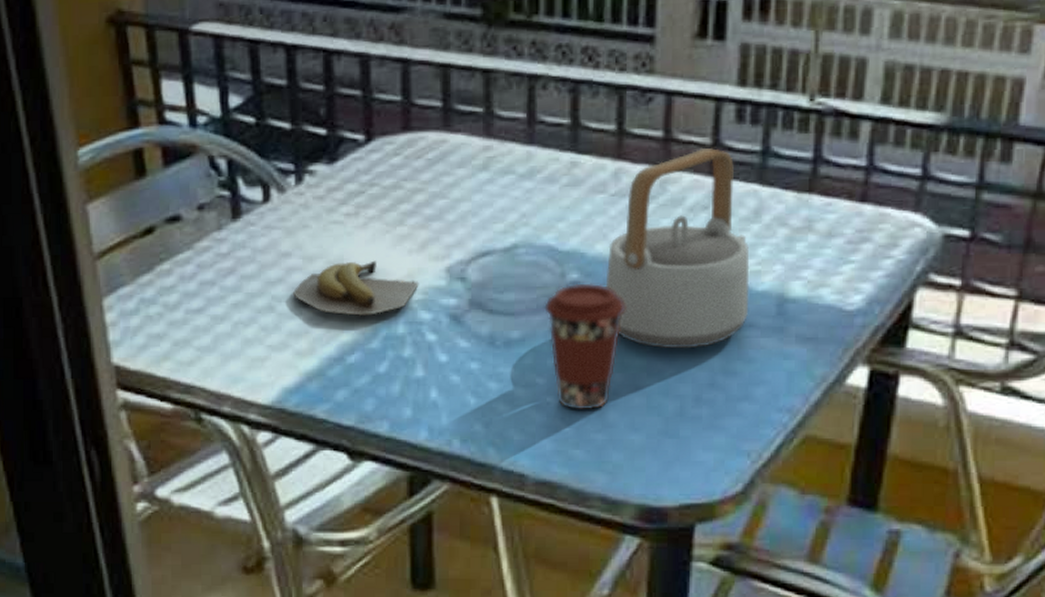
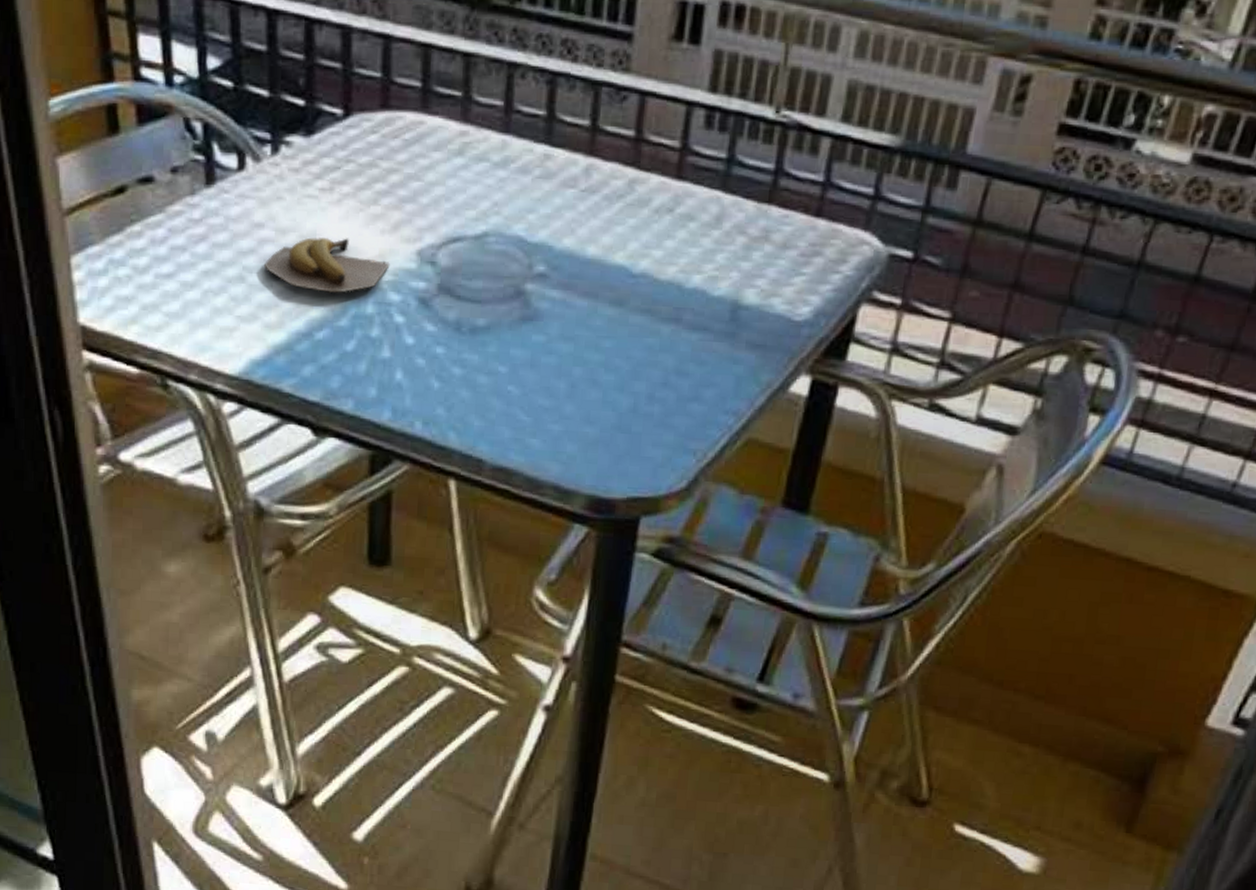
coffee cup: present [544,283,626,411] -> none [511,275,589,402]
teapot: present [605,147,750,349] -> none [570,150,708,348]

